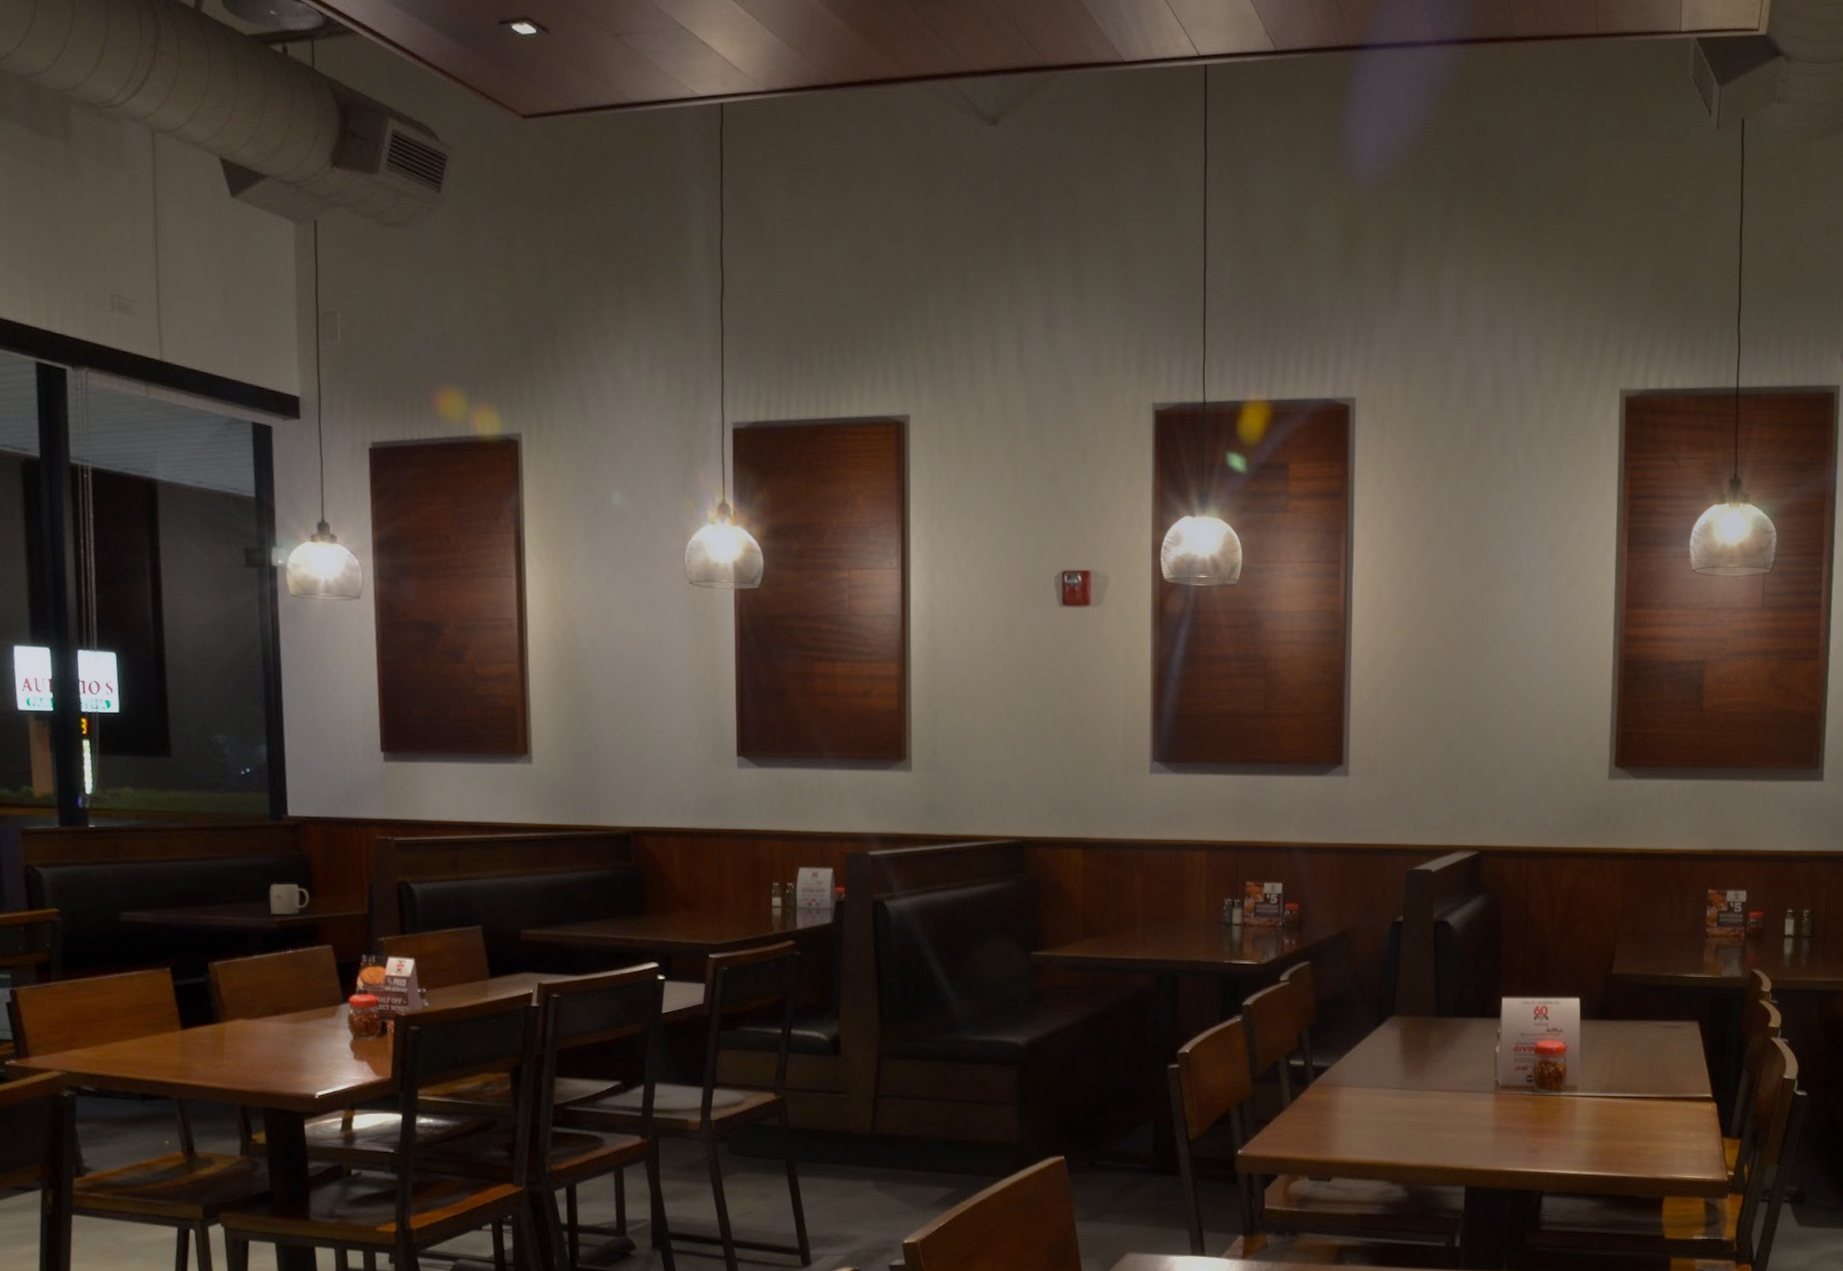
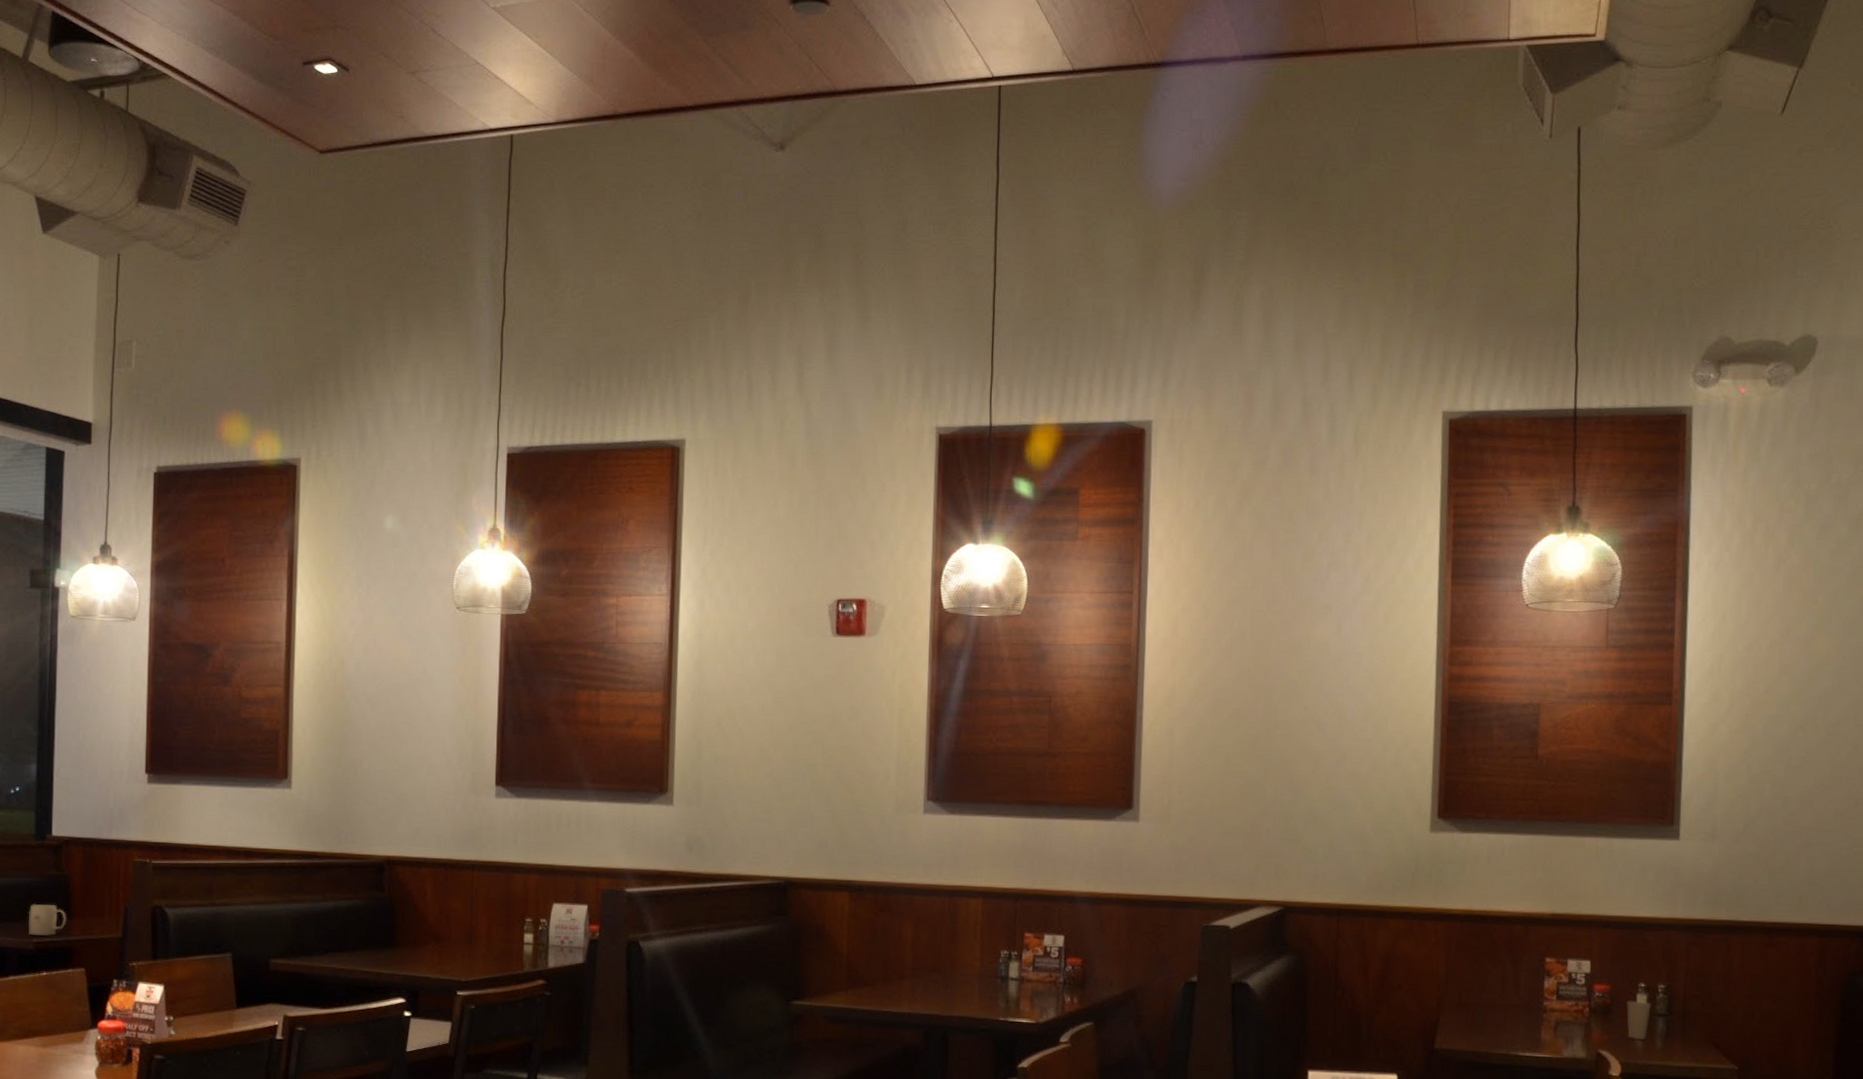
cup: none [1777,925,1797,960] -> present [1627,1000,1651,1040]

